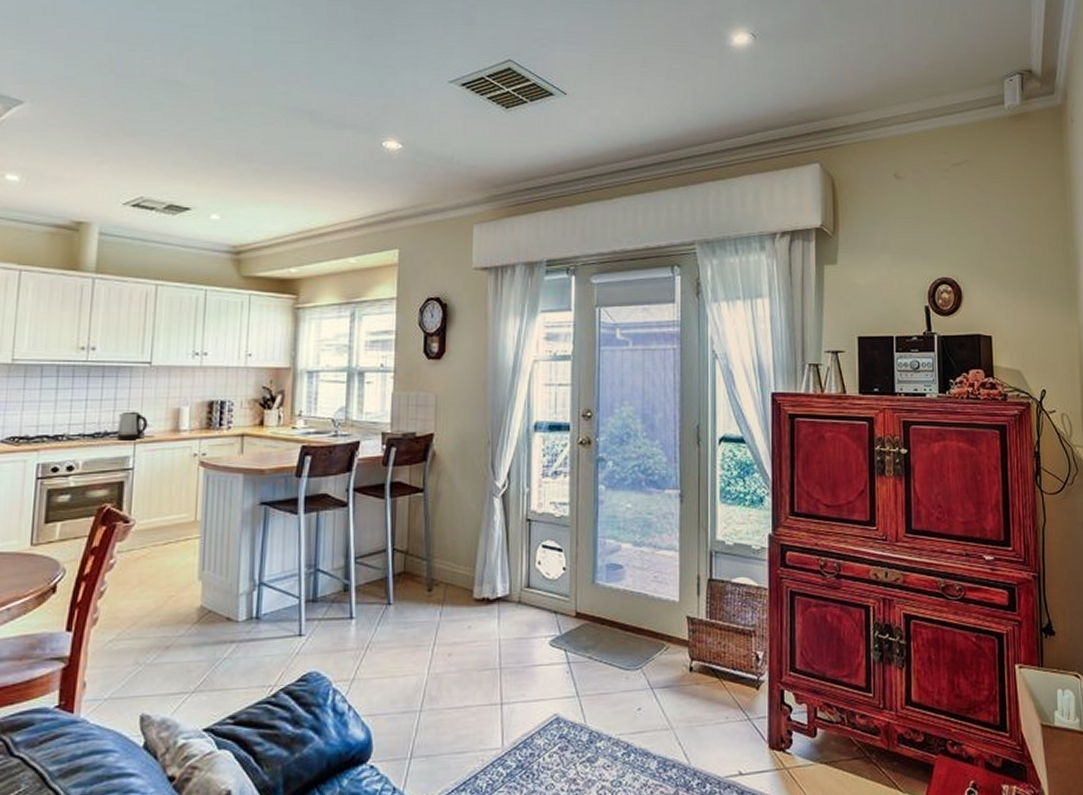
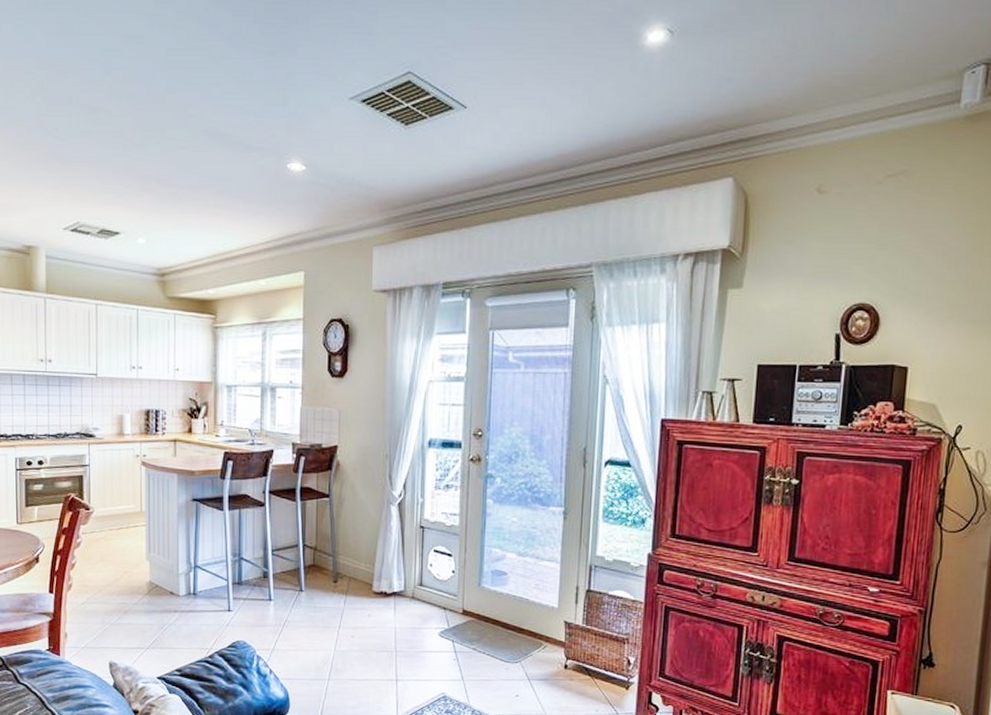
kettle: present [116,411,148,441] -> none [74,416,98,442]

